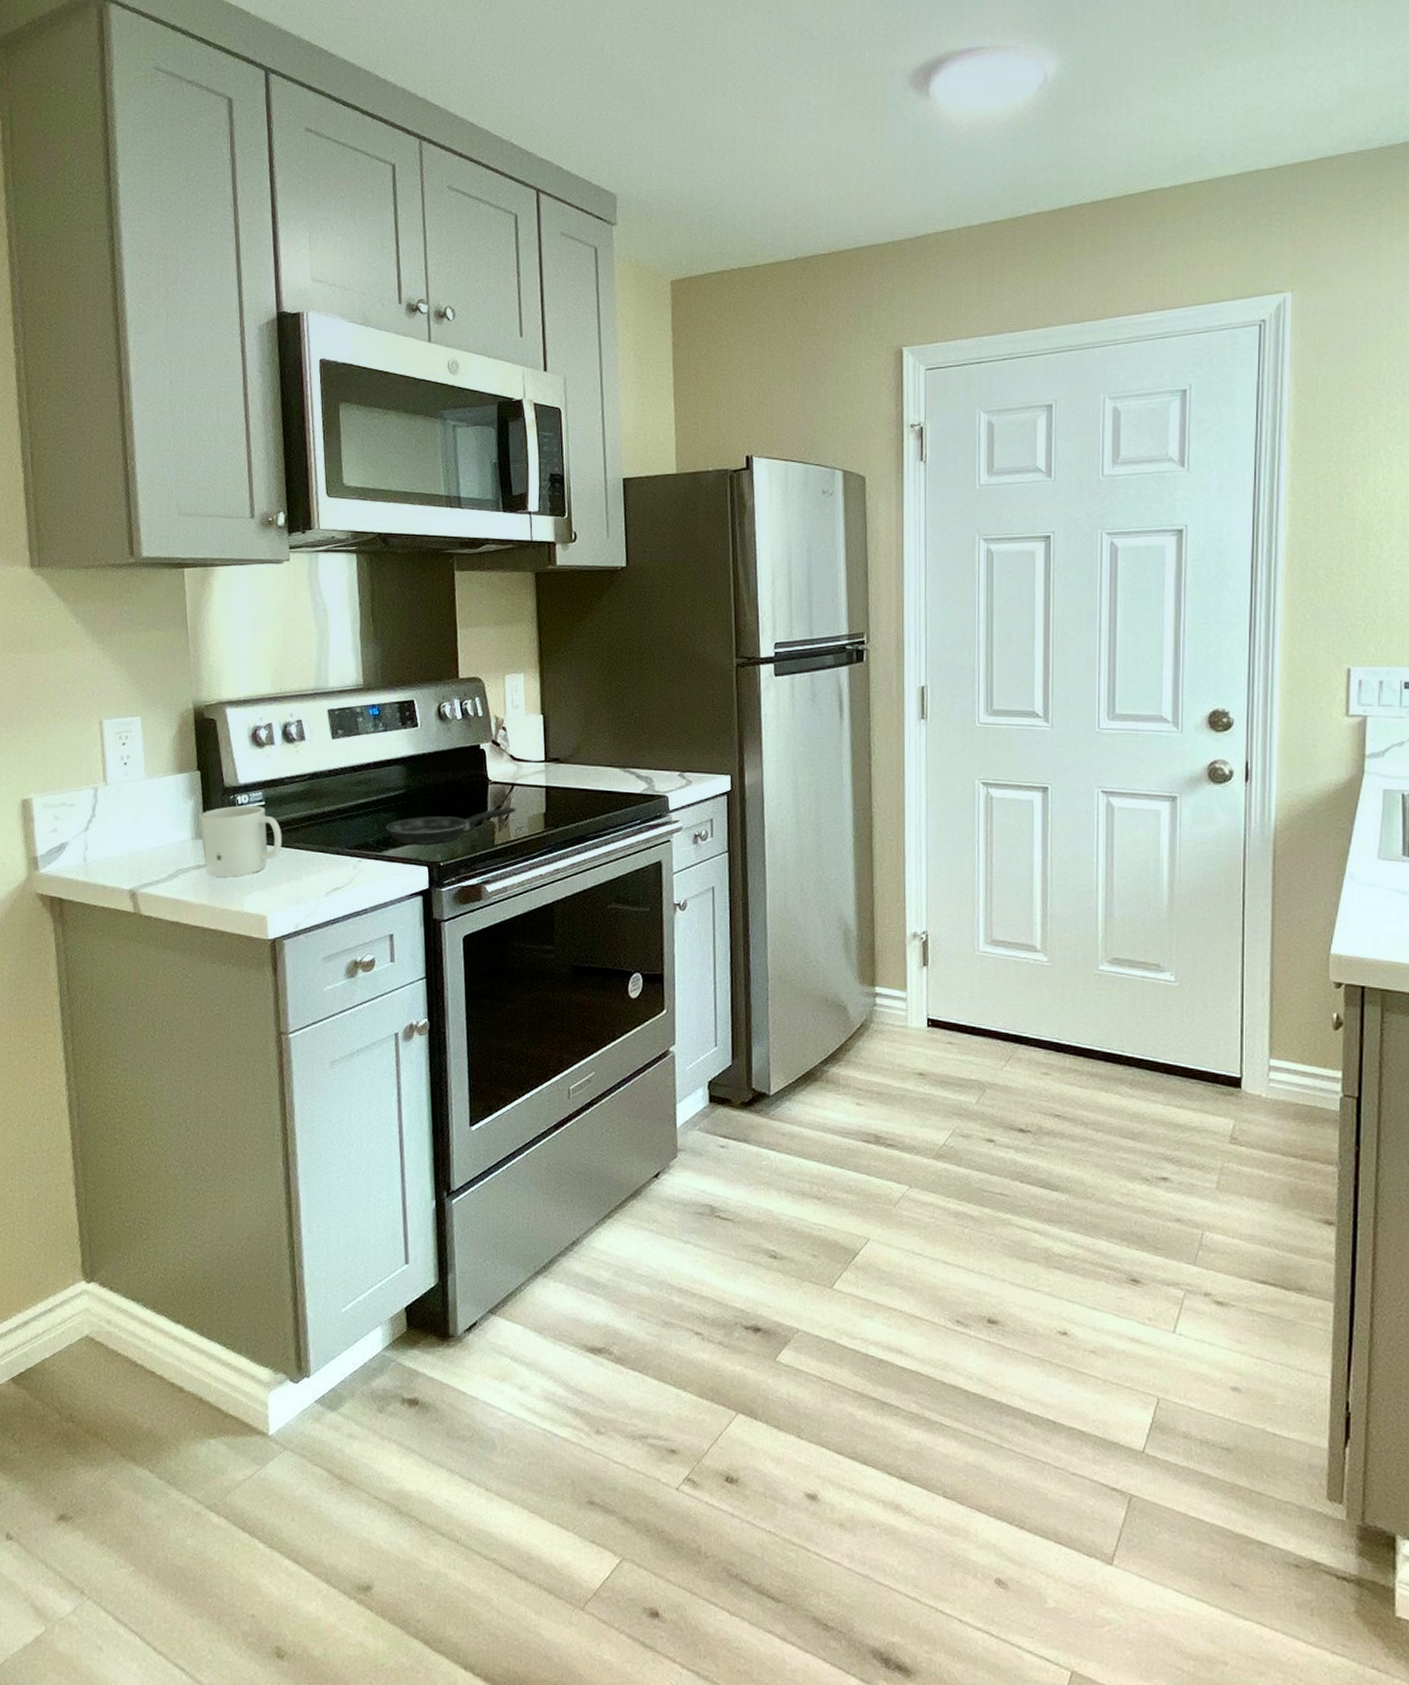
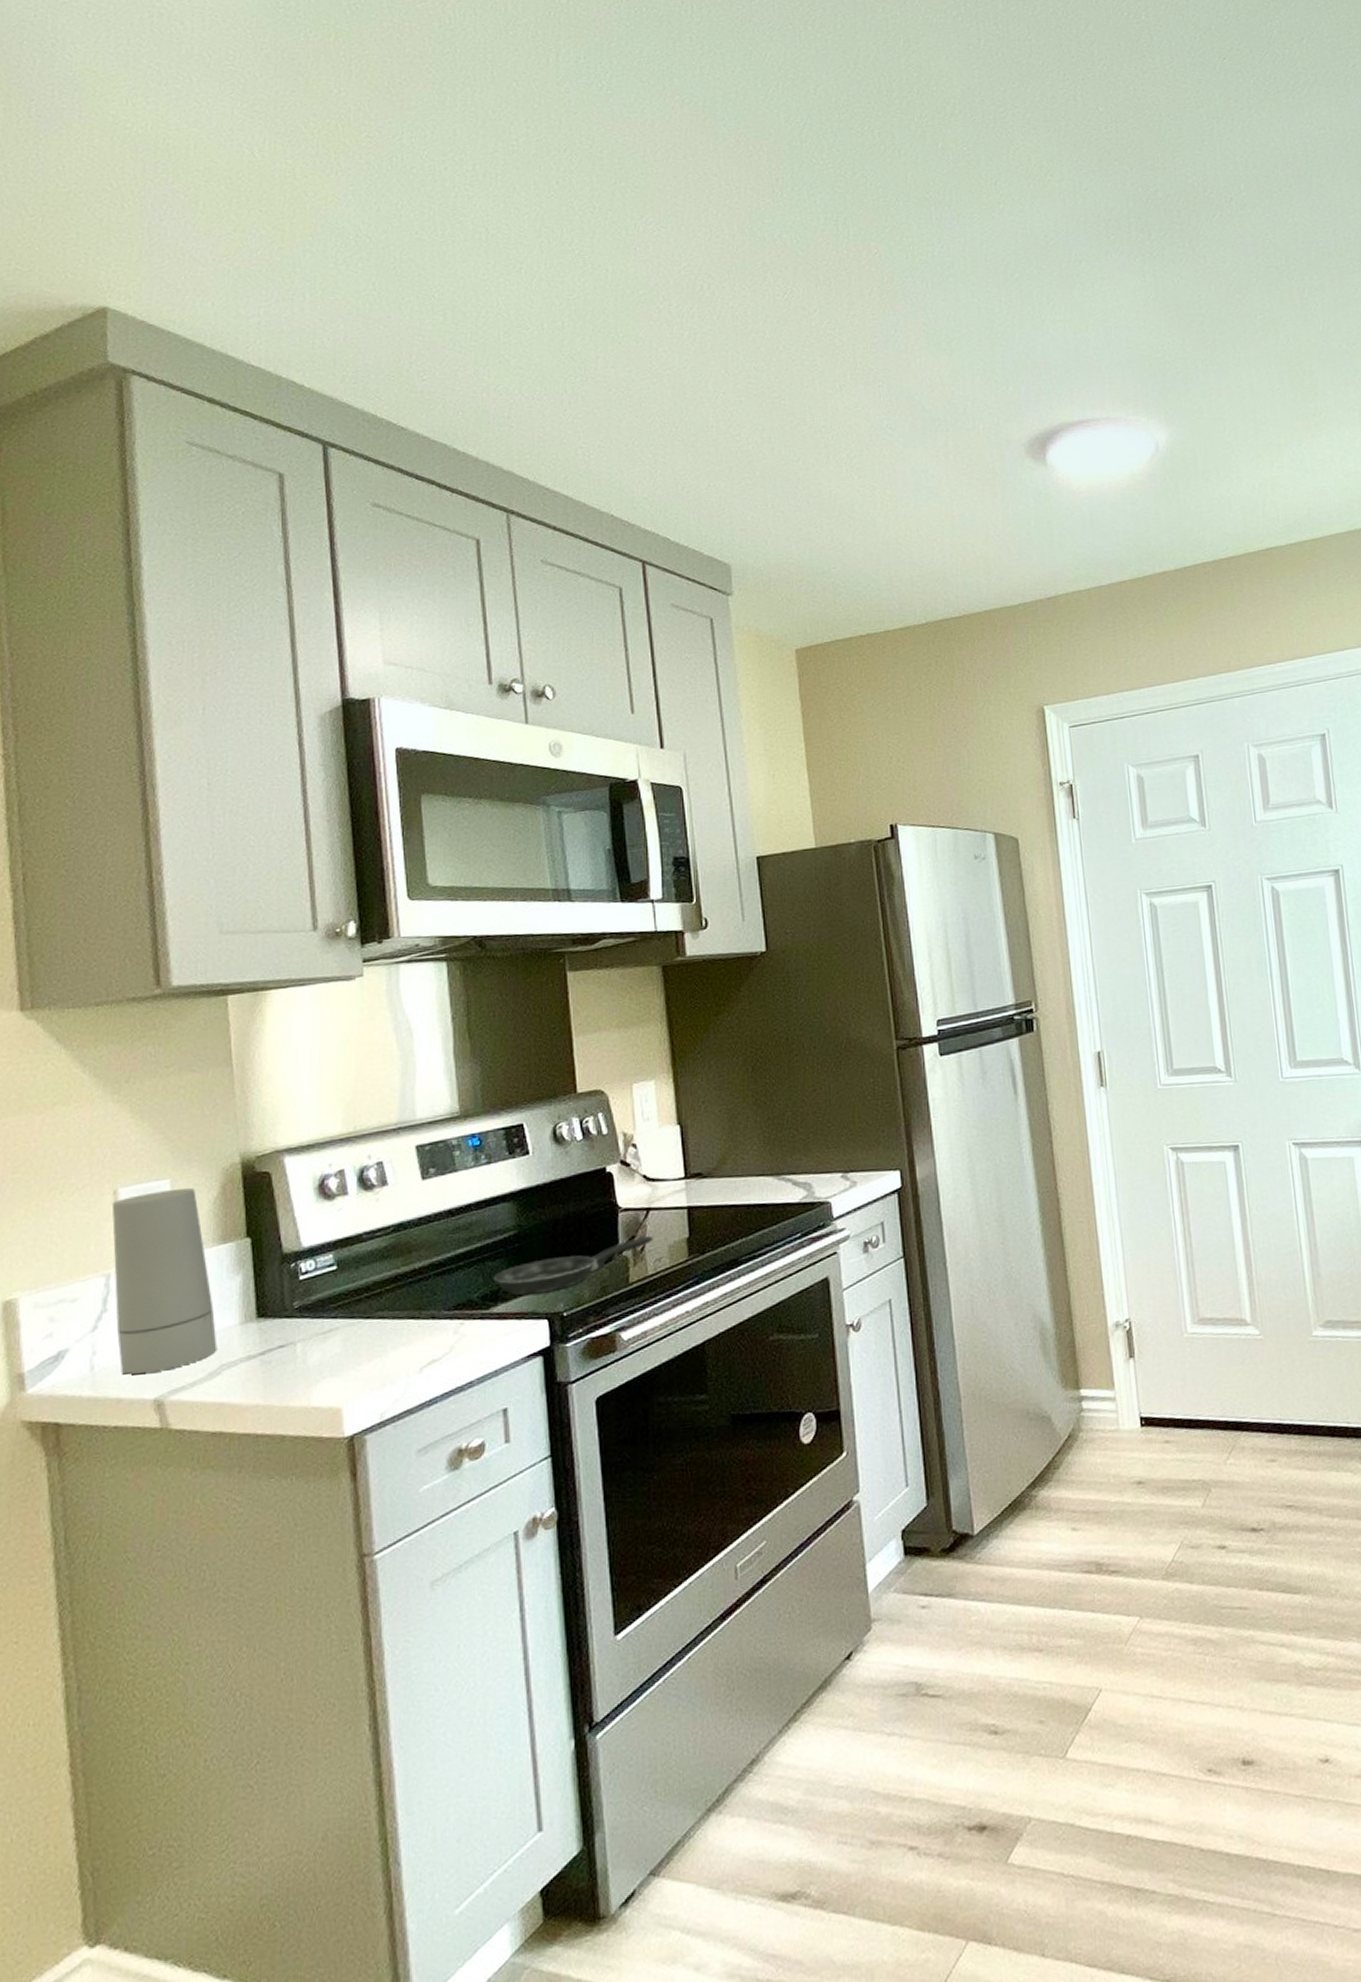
canister: none [98,725,175,870] -> present [111,1188,217,1376]
mug: present [199,805,282,877] -> none [250,1271,360,1368]

